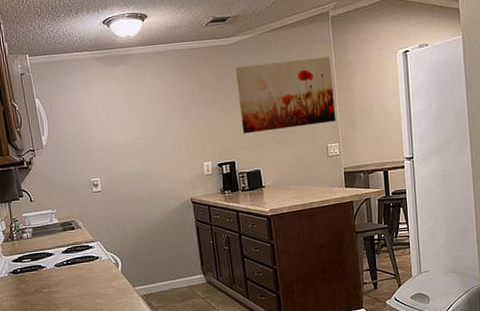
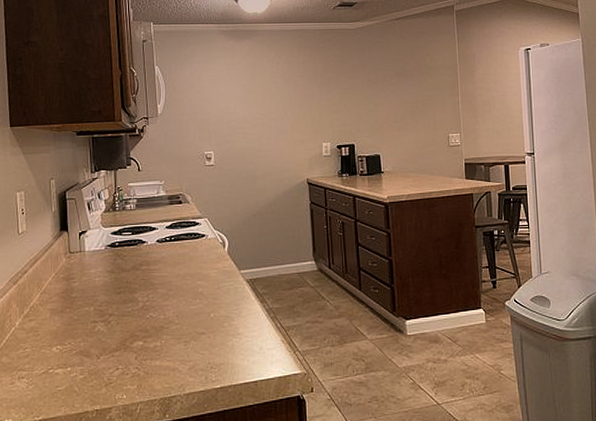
wall art: present [236,57,337,134] -> none [361,48,458,117]

